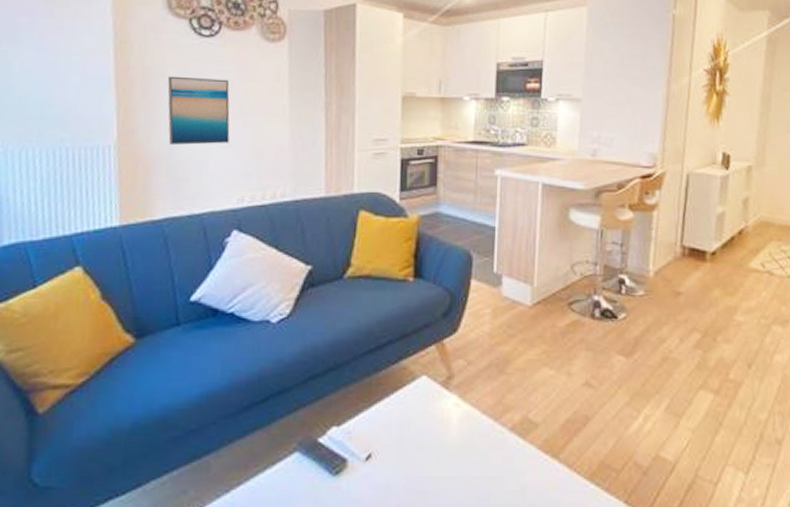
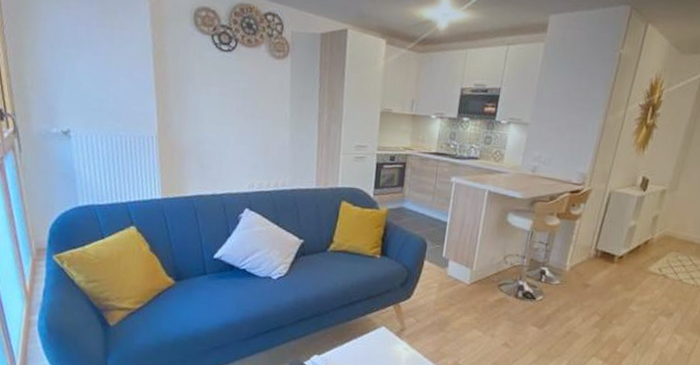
wall art: present [167,76,230,146] -> none [195,82,244,141]

